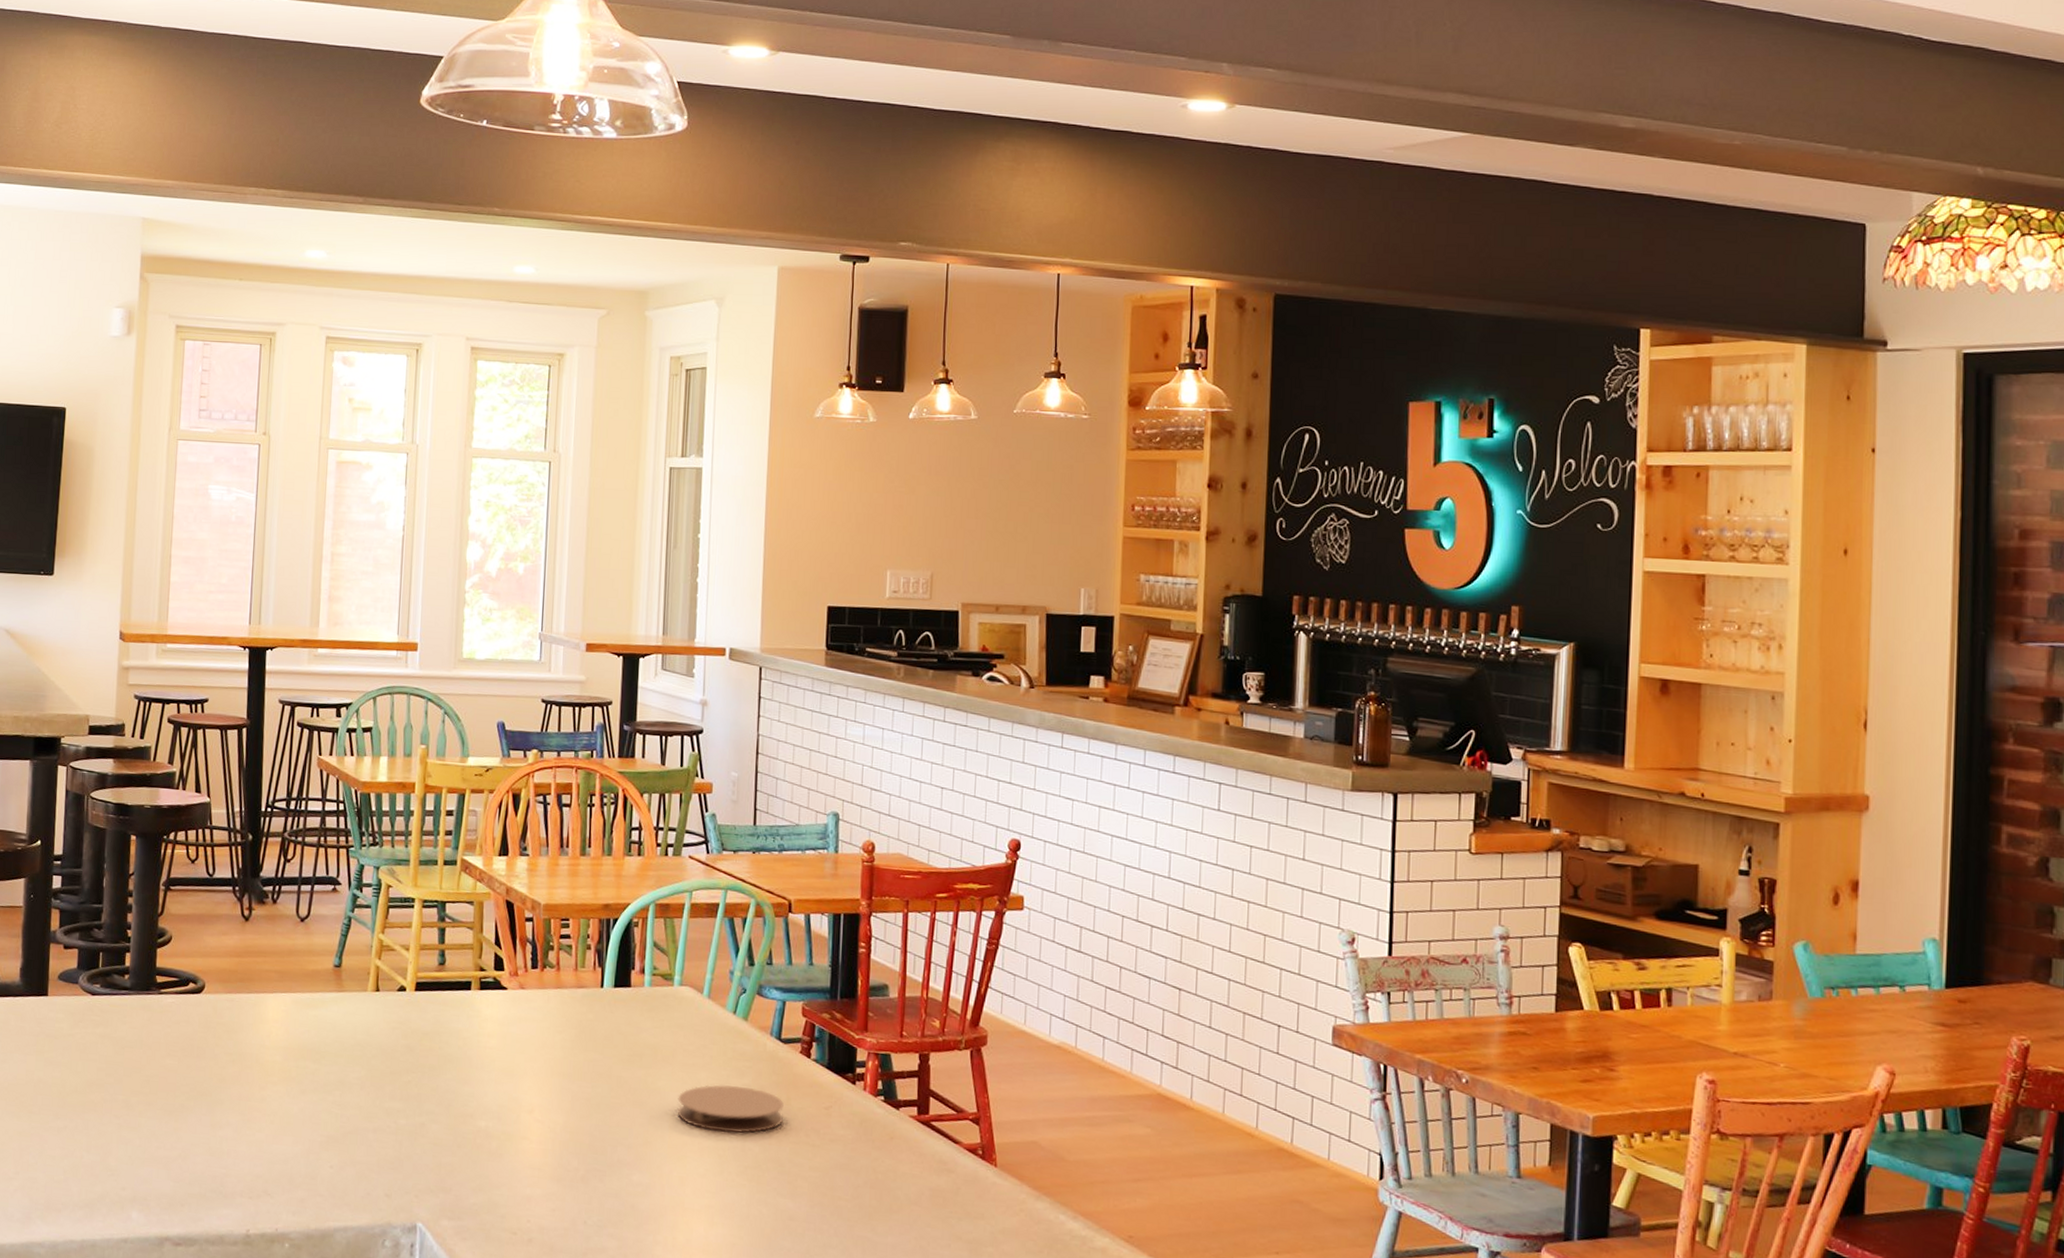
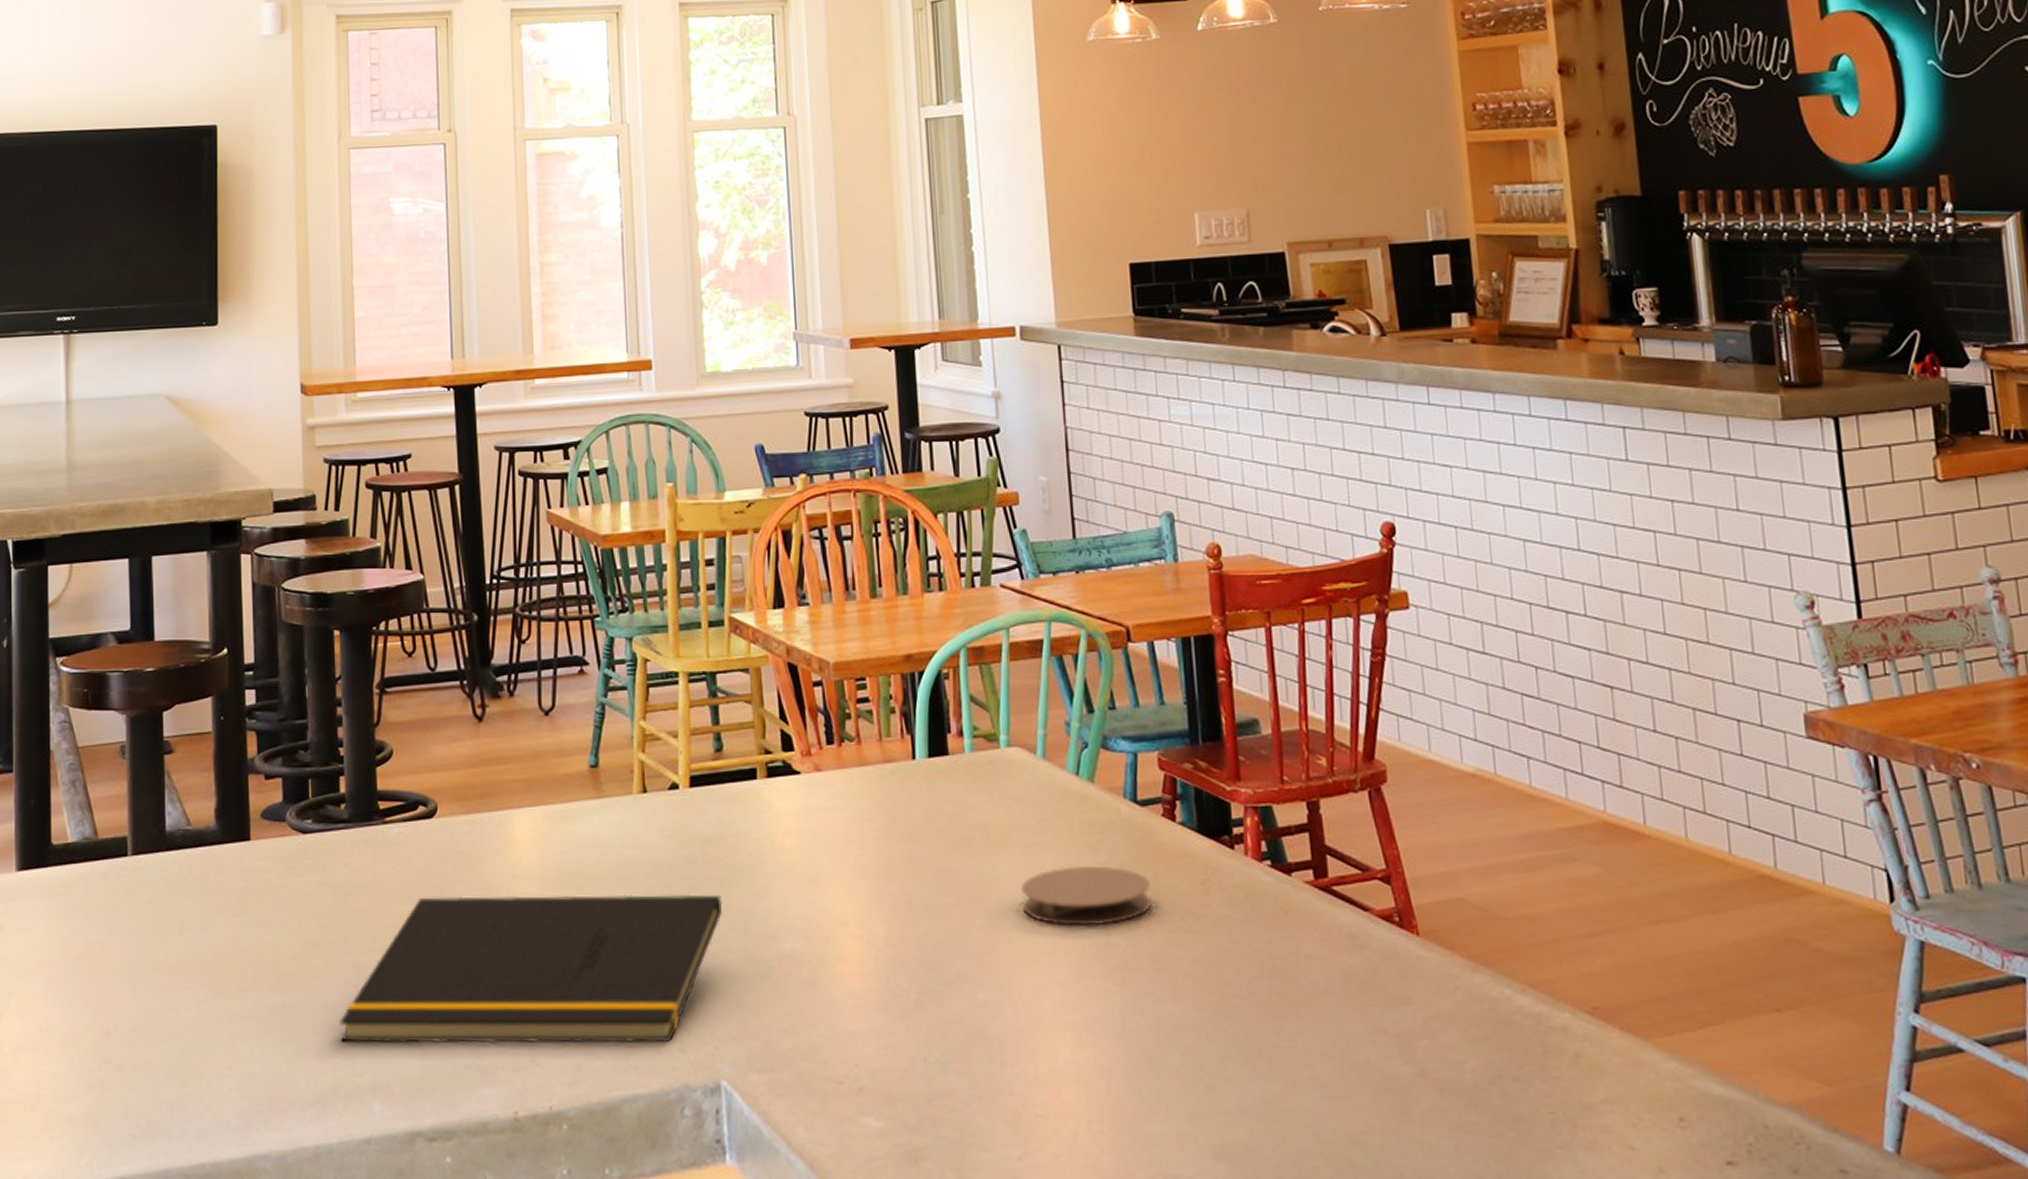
notepad: none [110,1056,433,1189] -> present [340,894,723,1044]

